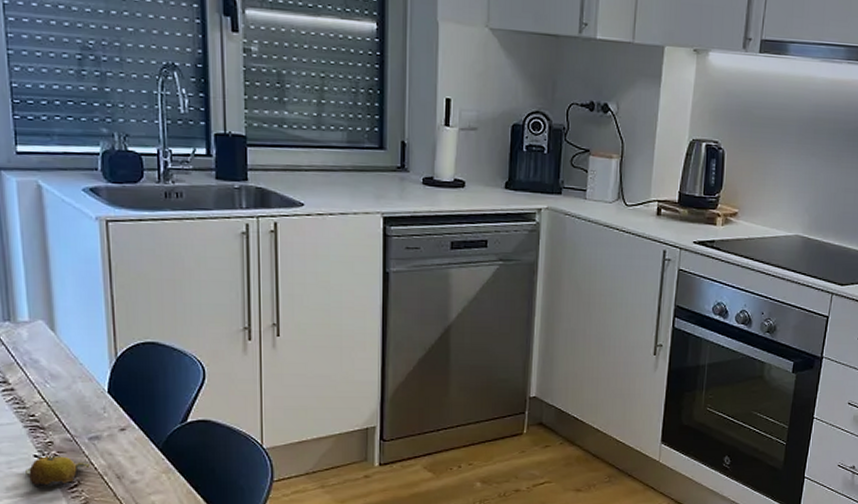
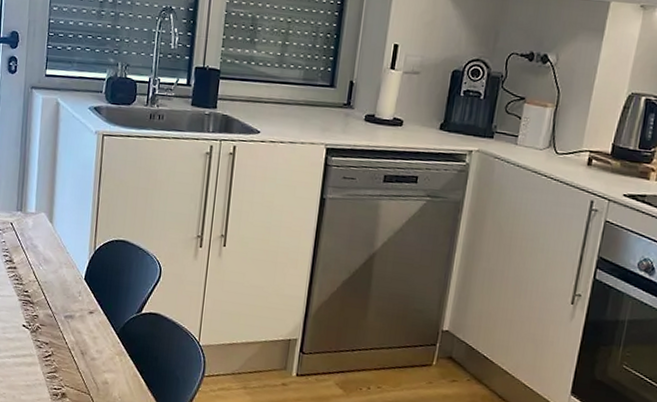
fruit: present [25,456,90,488] -> none [15,327,63,353]

